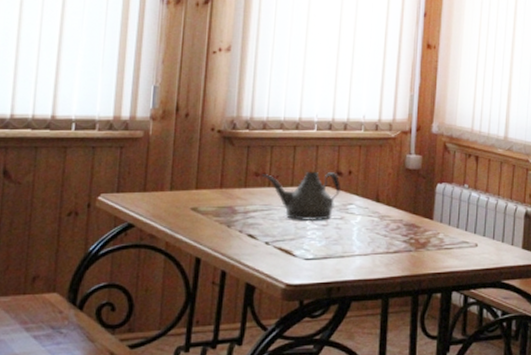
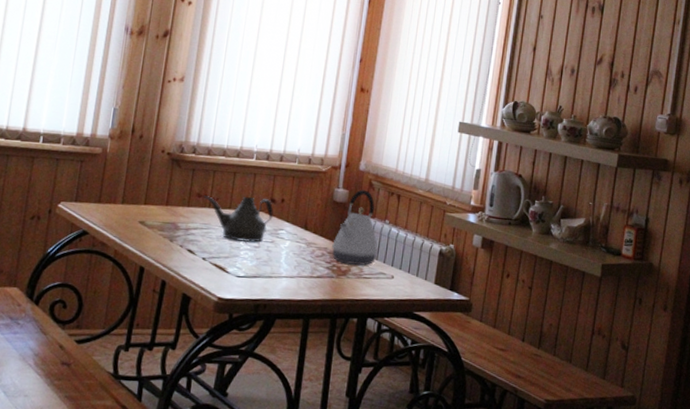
kettle: none [408,153,459,235] -> present [331,189,379,265]

